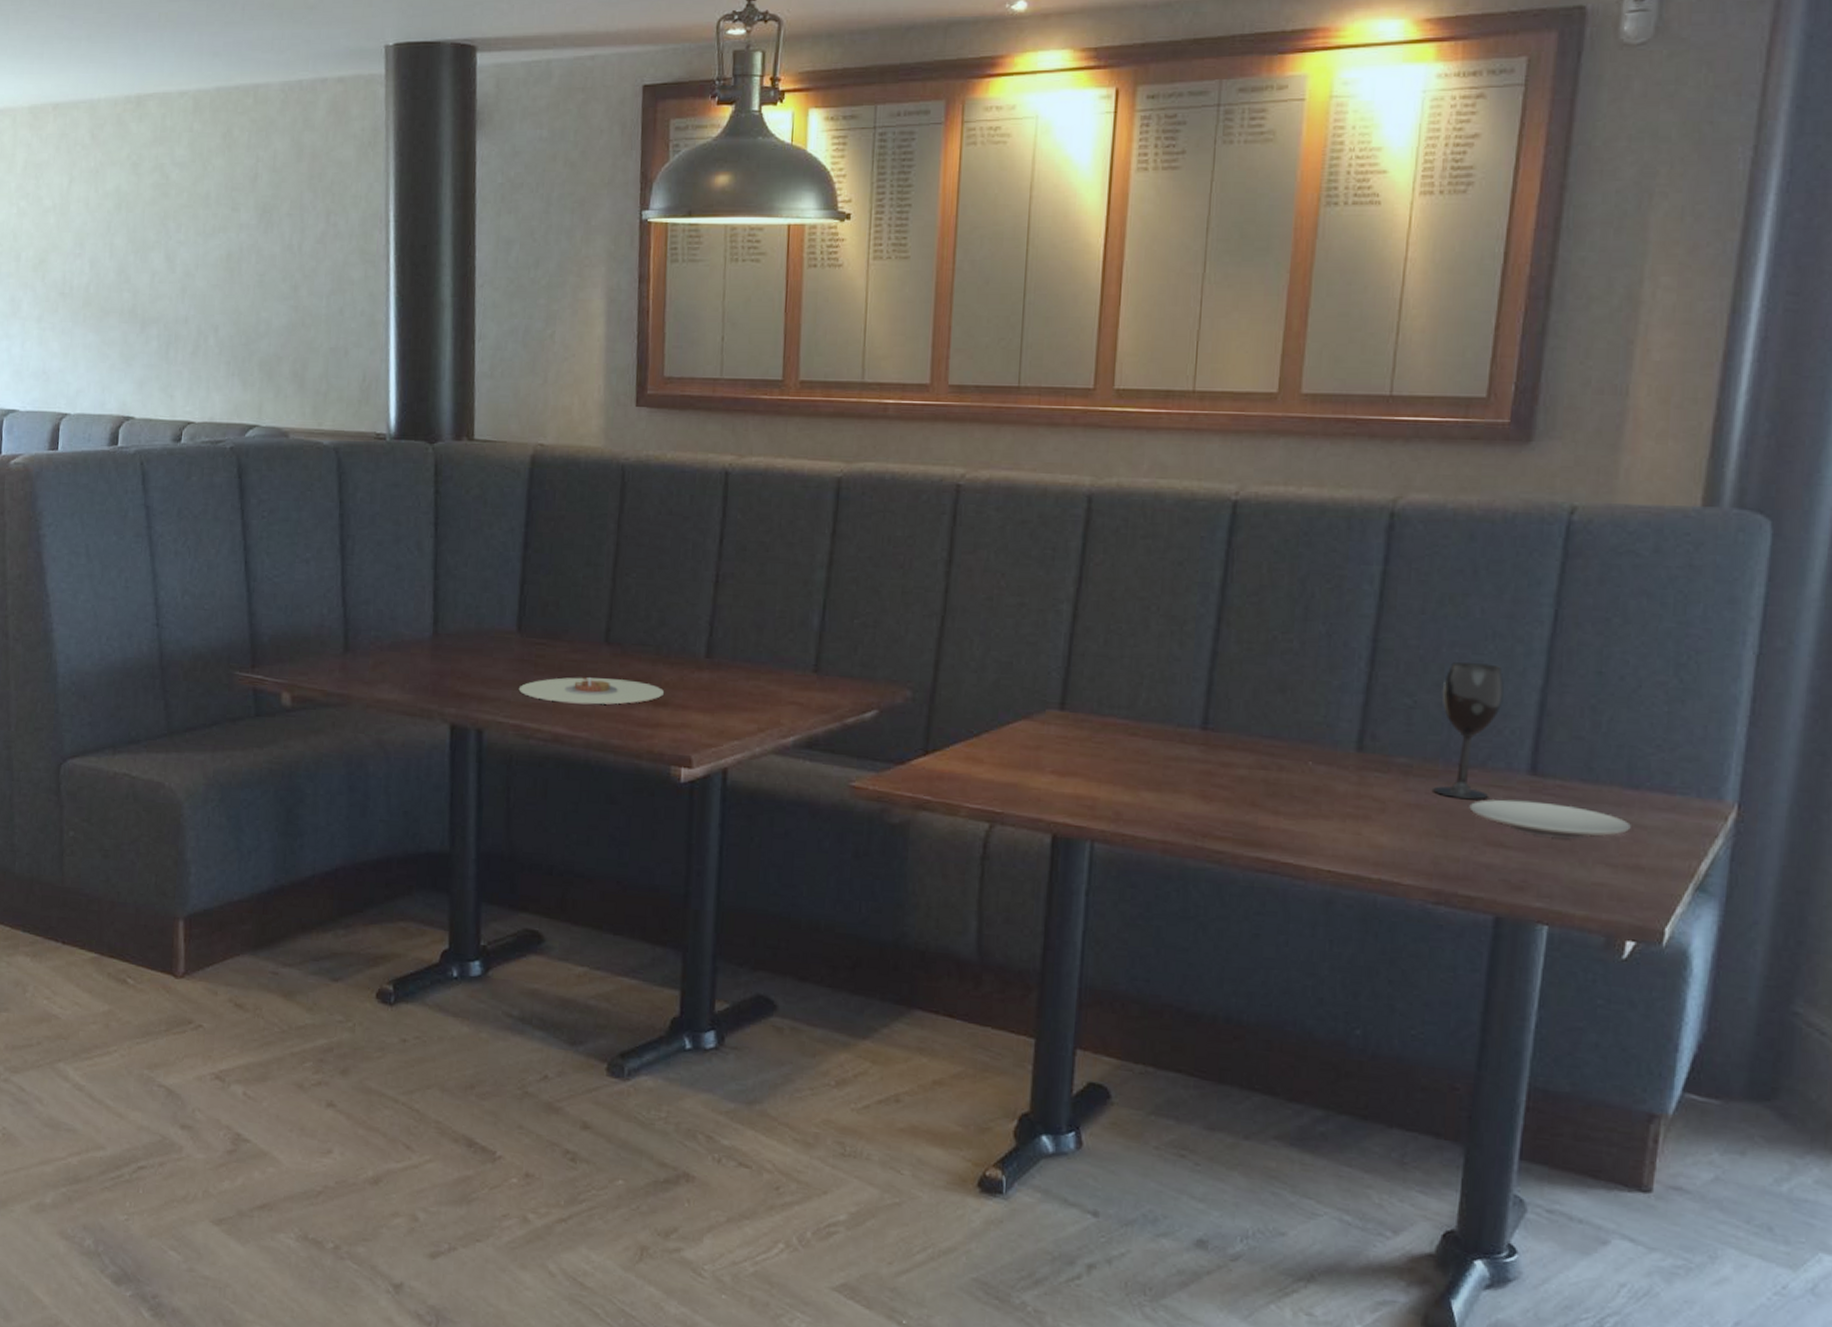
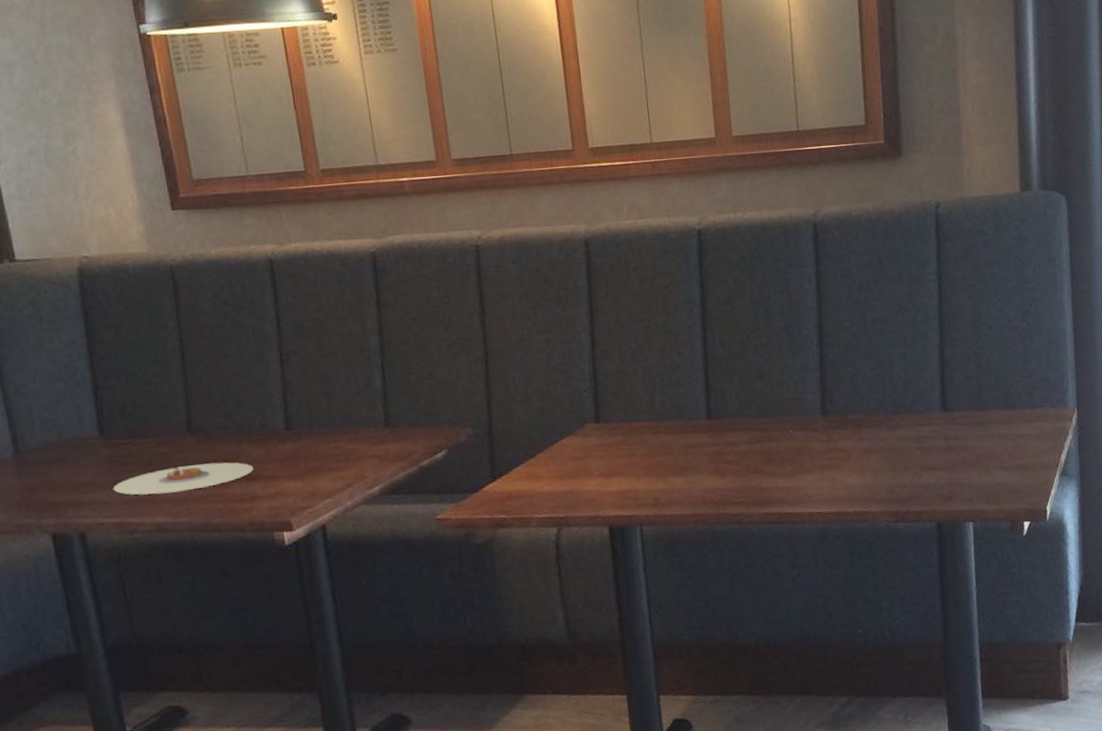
wine glass: present [1433,662,1504,800] -> none [873,332,917,439]
plate: present [1469,799,1631,839] -> none [906,430,1014,456]

